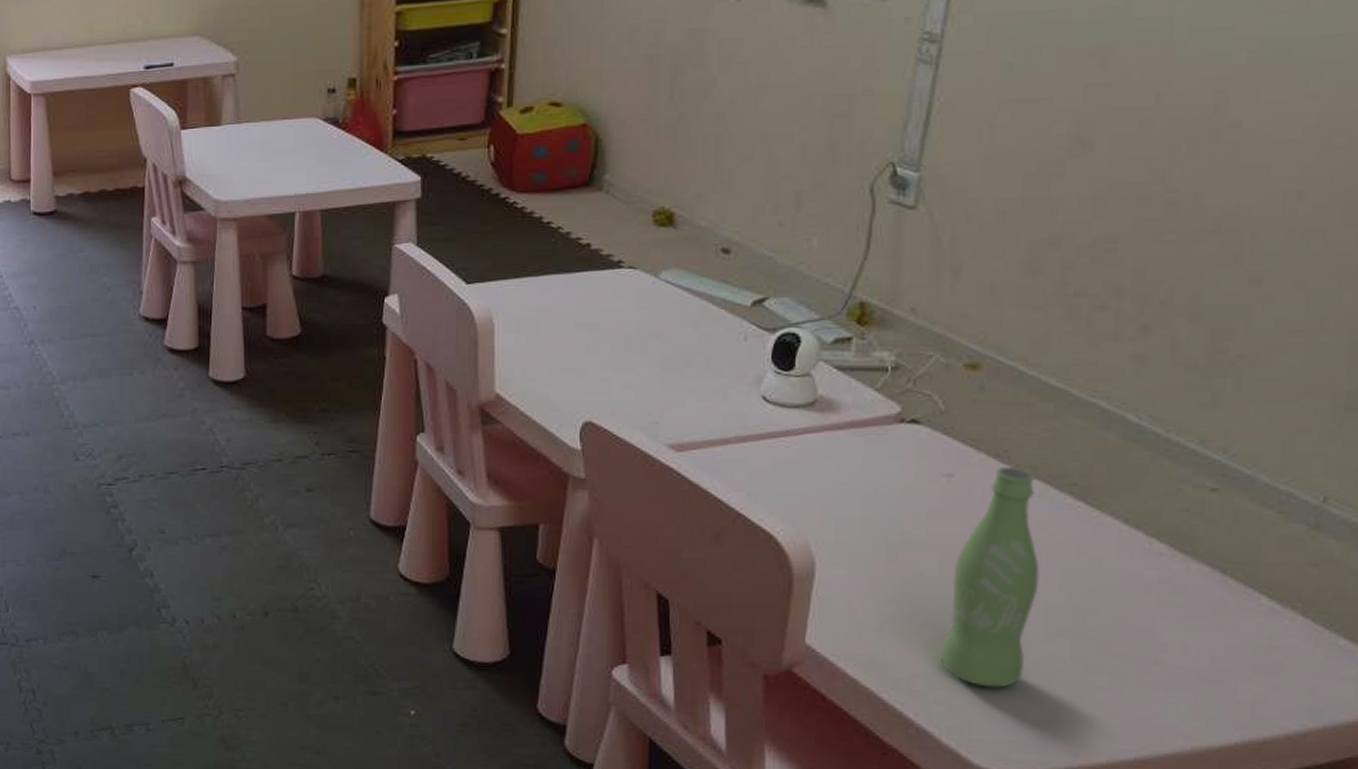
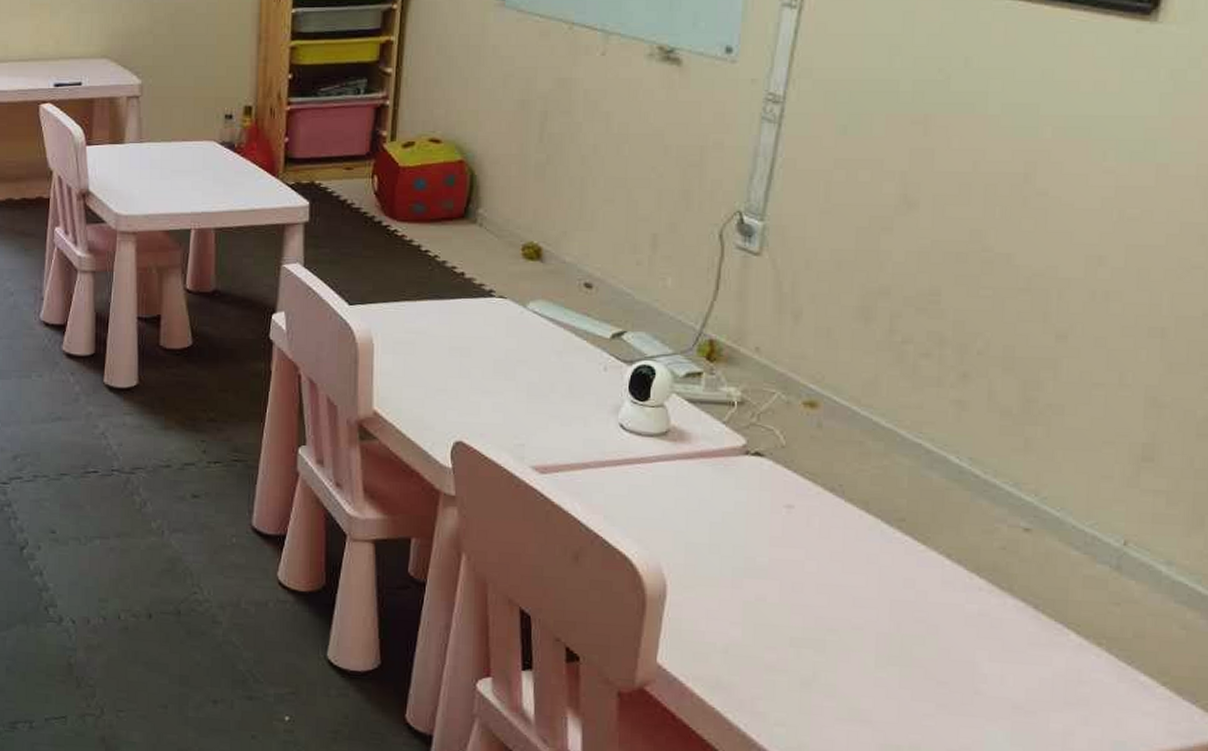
bottle: present [940,466,1040,688] -> none [780,500,871,712]

